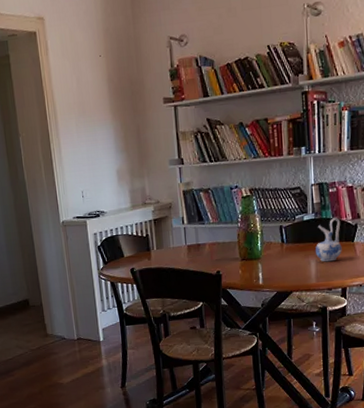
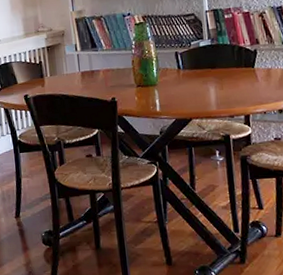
ceramic pitcher: present [316,218,342,262] -> none [214,43,242,89]

